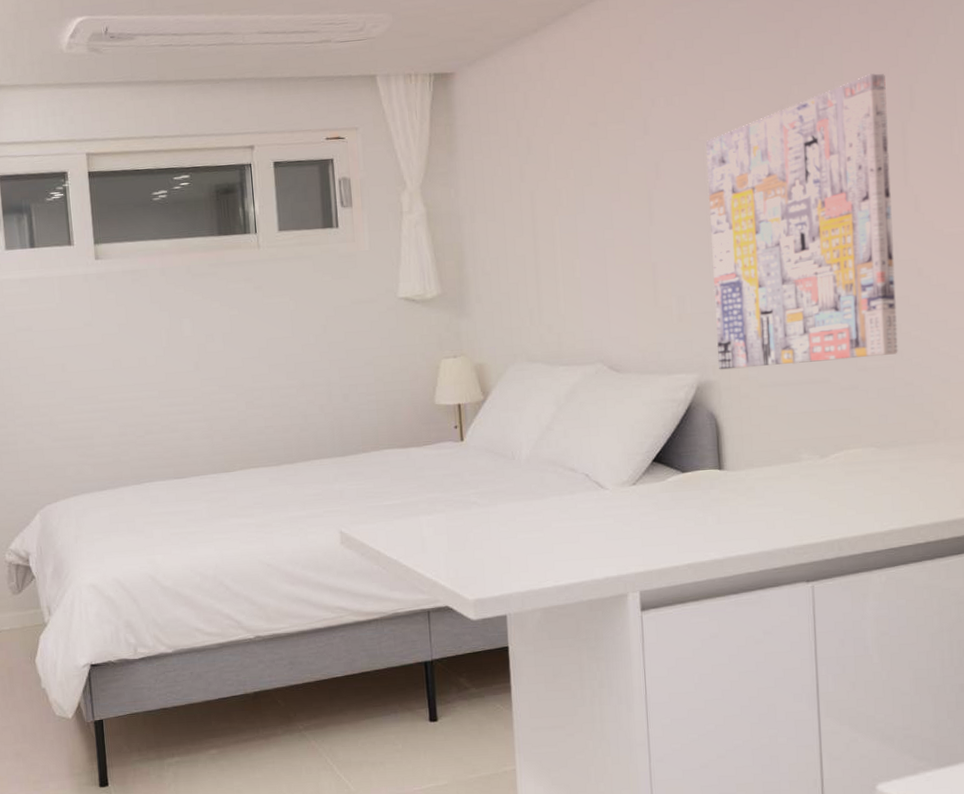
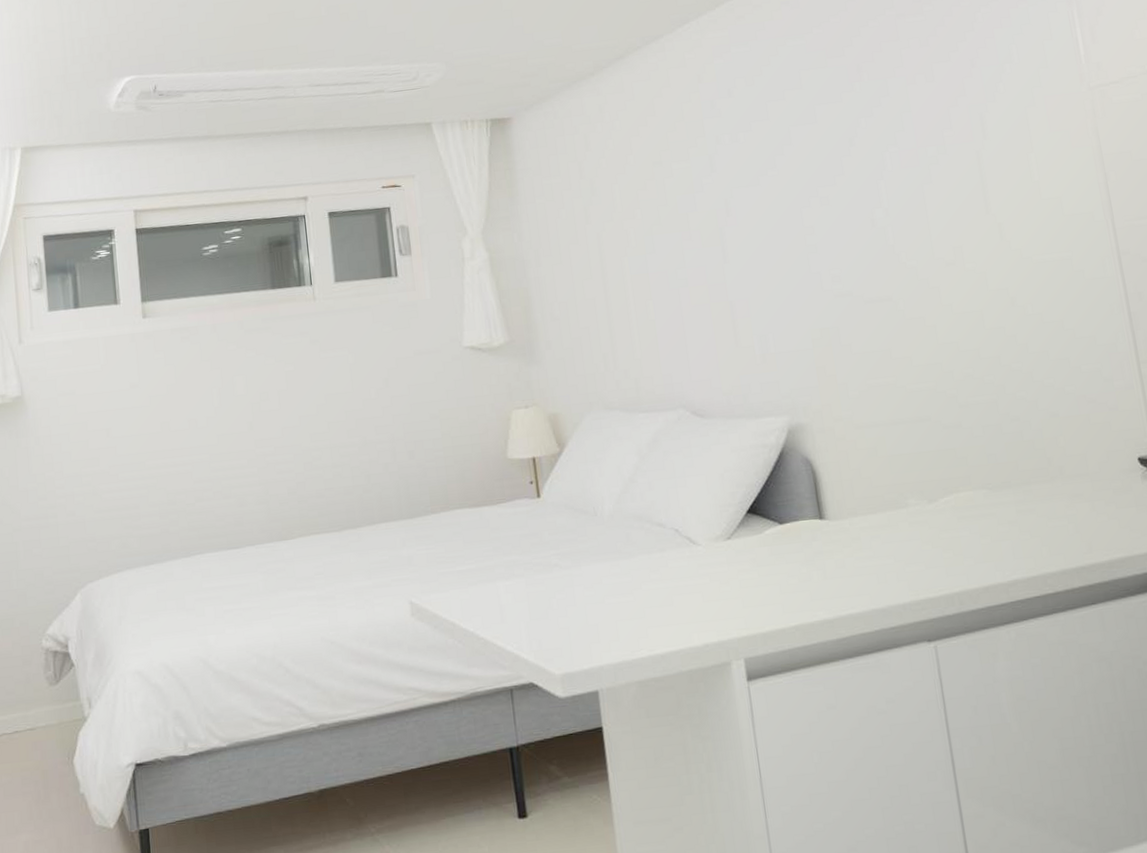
wall art: present [706,73,898,370] -> none [775,103,1000,412]

